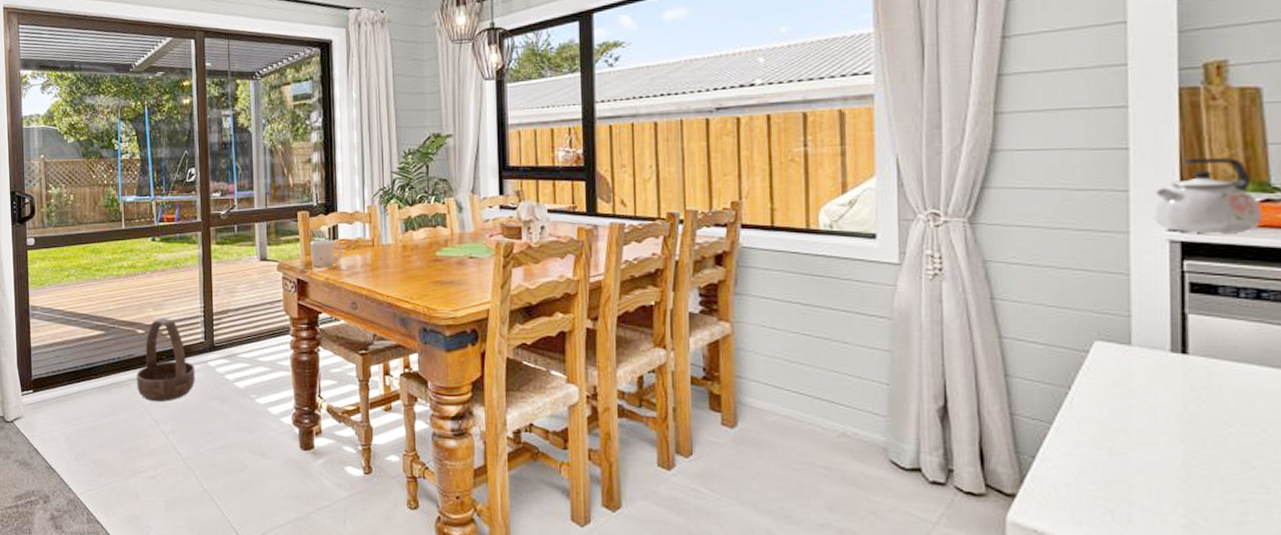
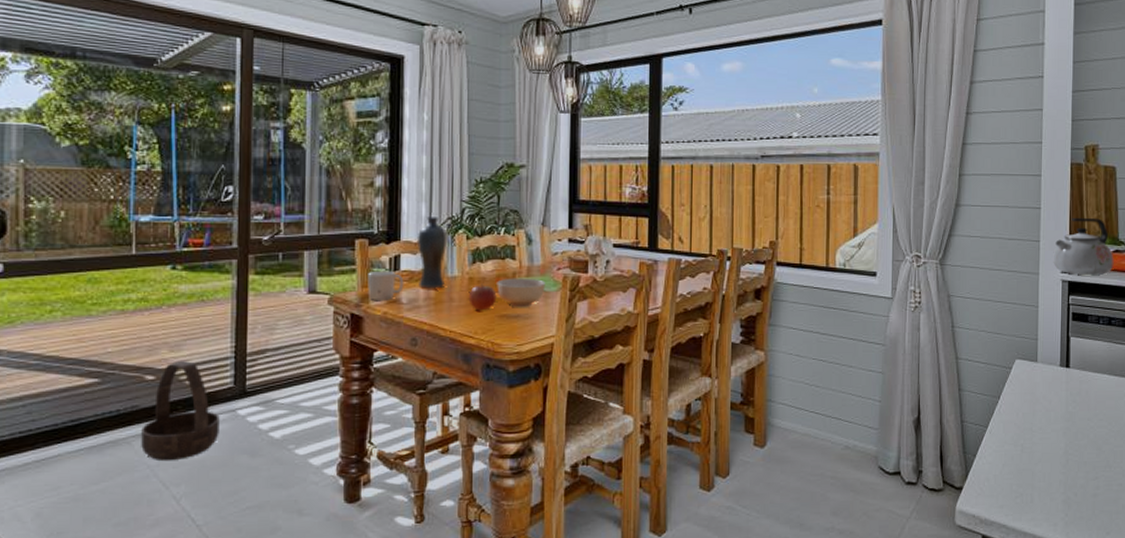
vase: none [352,187,381,257] -> present [416,215,447,290]
fruit: none [403,250,430,277] -> present [468,283,497,311]
bowl: none [429,245,478,275] -> present [497,278,546,308]

